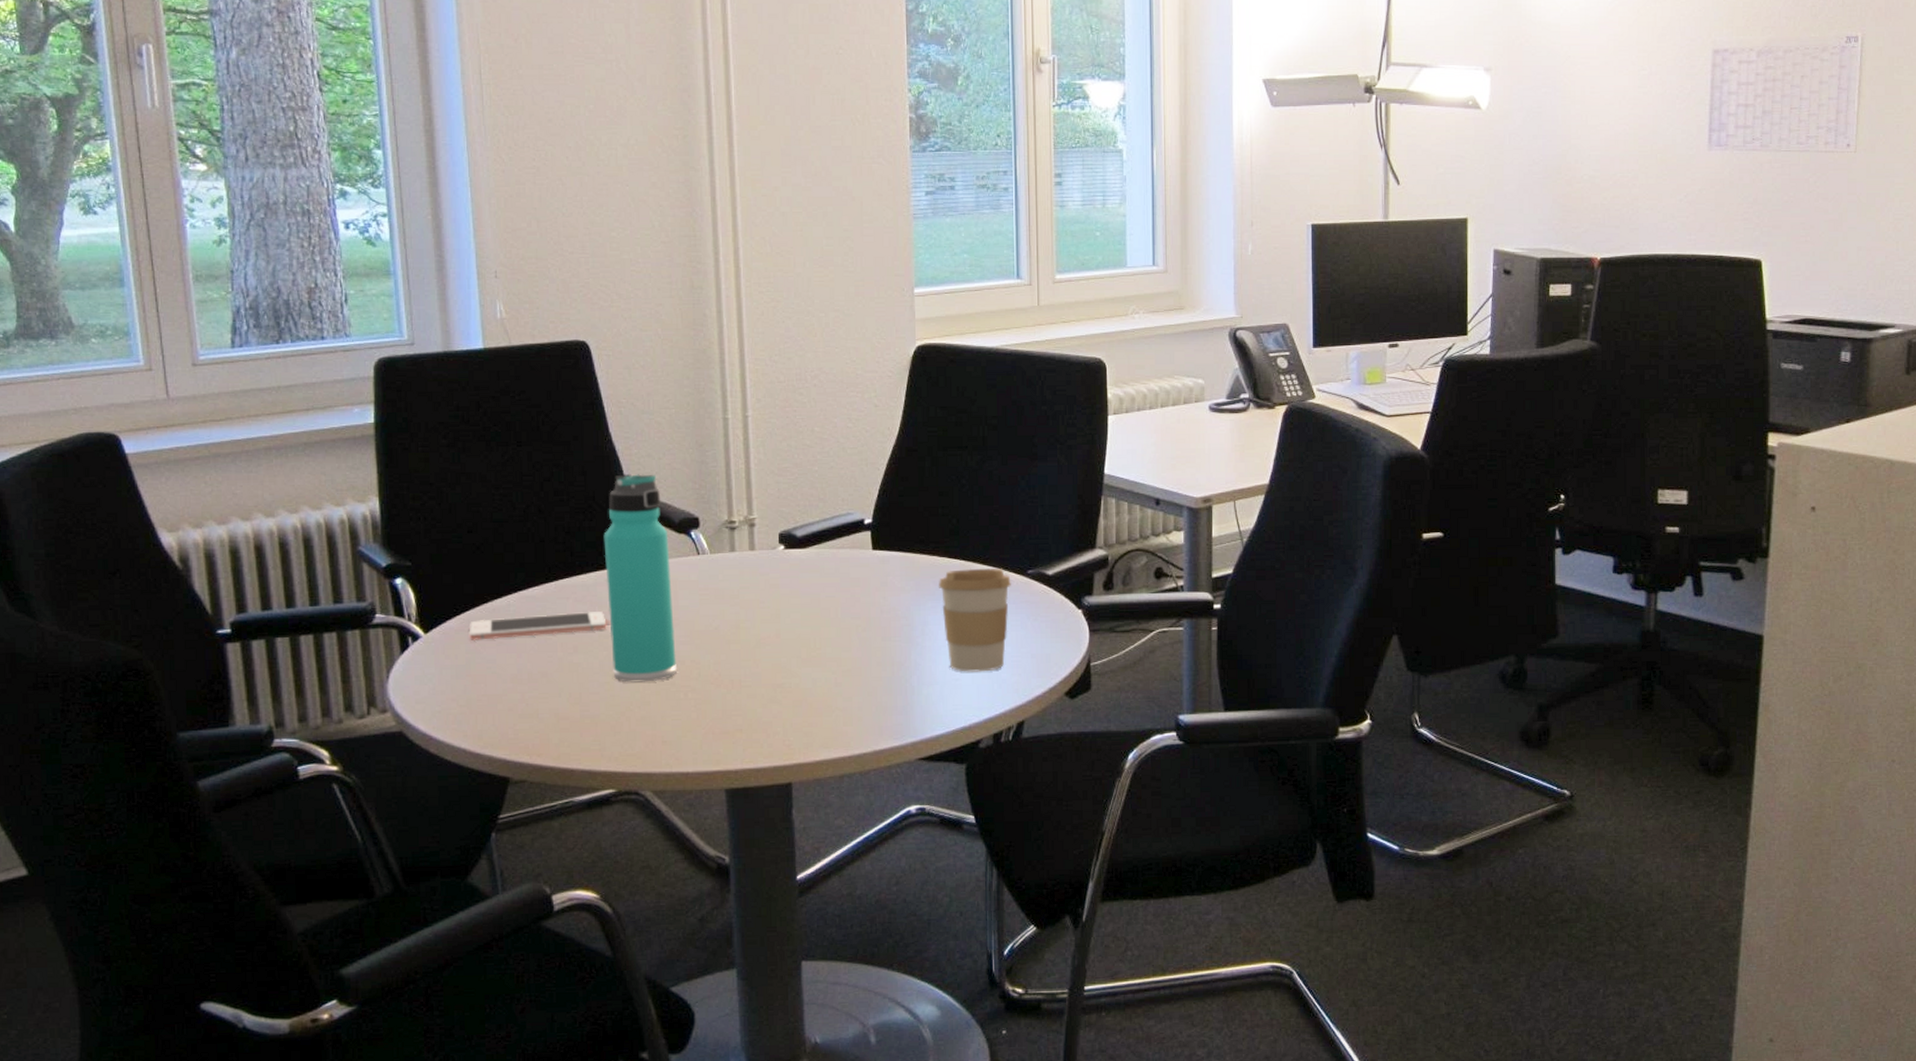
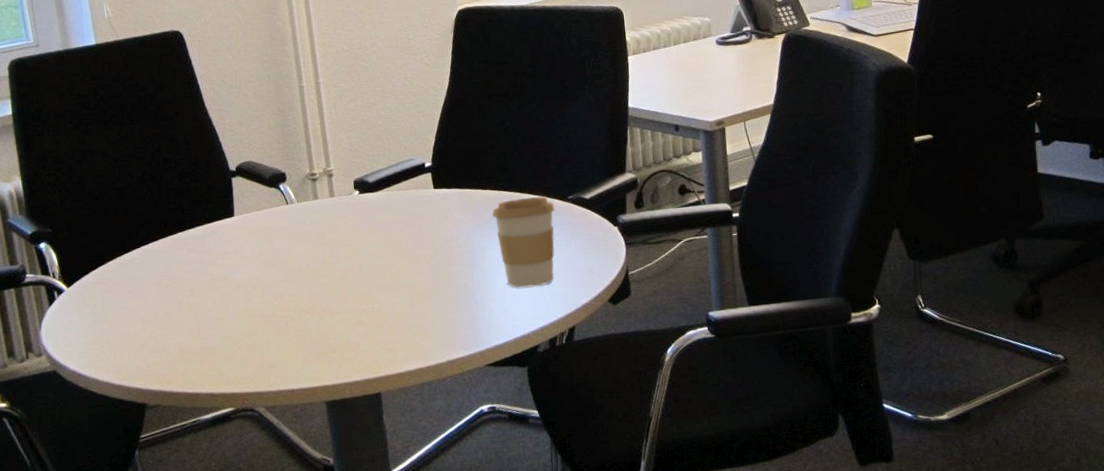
cell phone: present [469,611,607,640] -> none [103,258,216,291]
thermos bottle: present [603,474,677,683] -> none [207,139,277,317]

